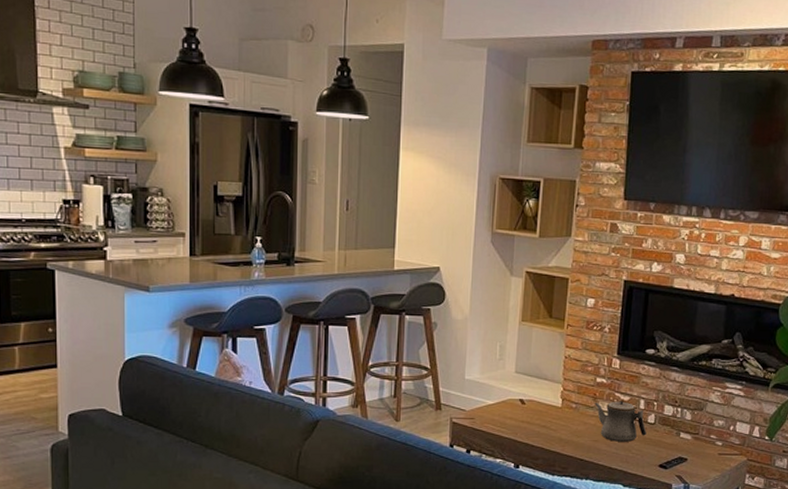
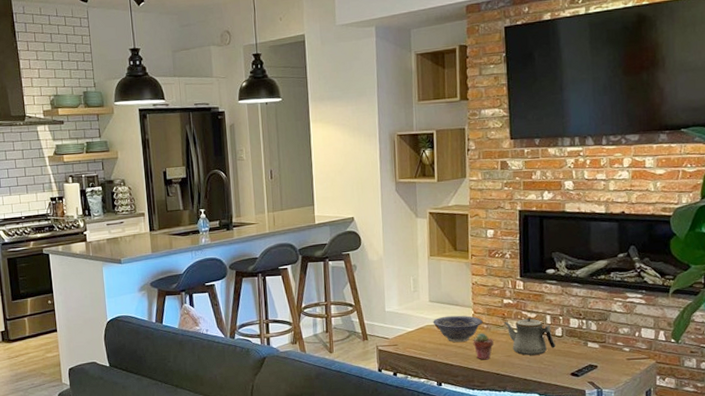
decorative bowl: none [517,390,572,422] -> present [433,315,483,343]
potted succulent: none [558,412,581,443] -> present [473,332,494,360]

